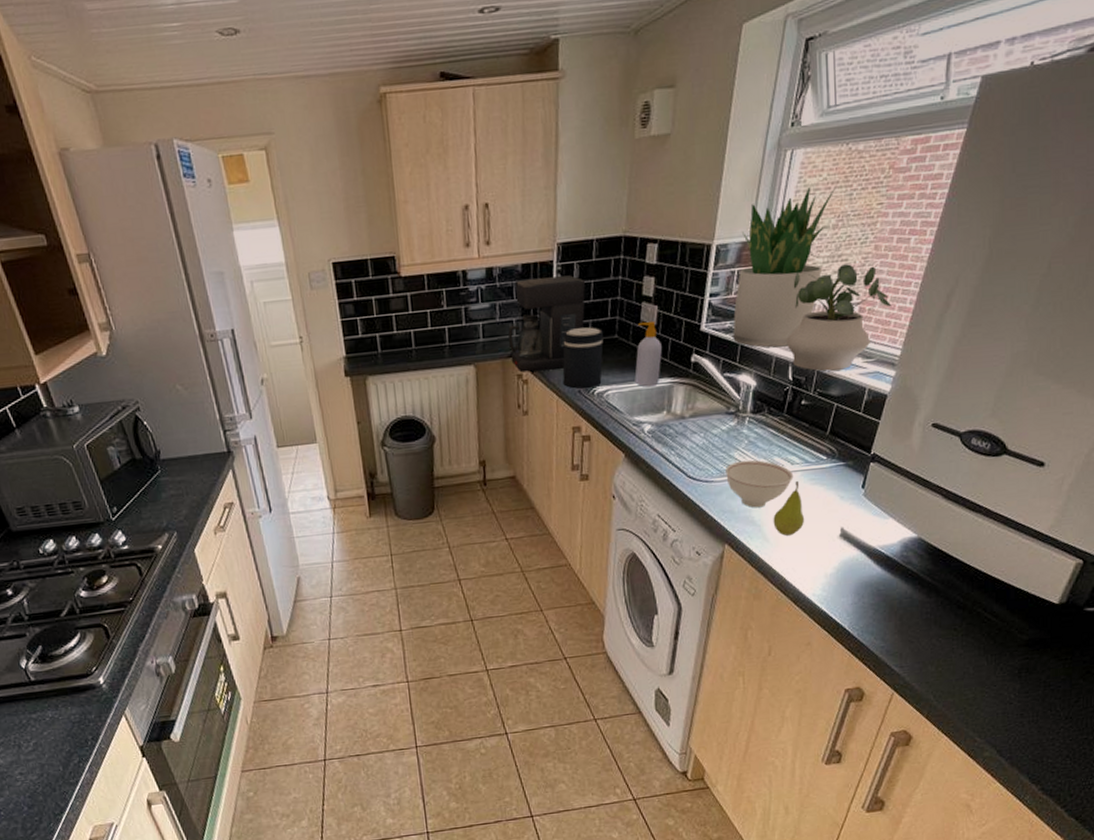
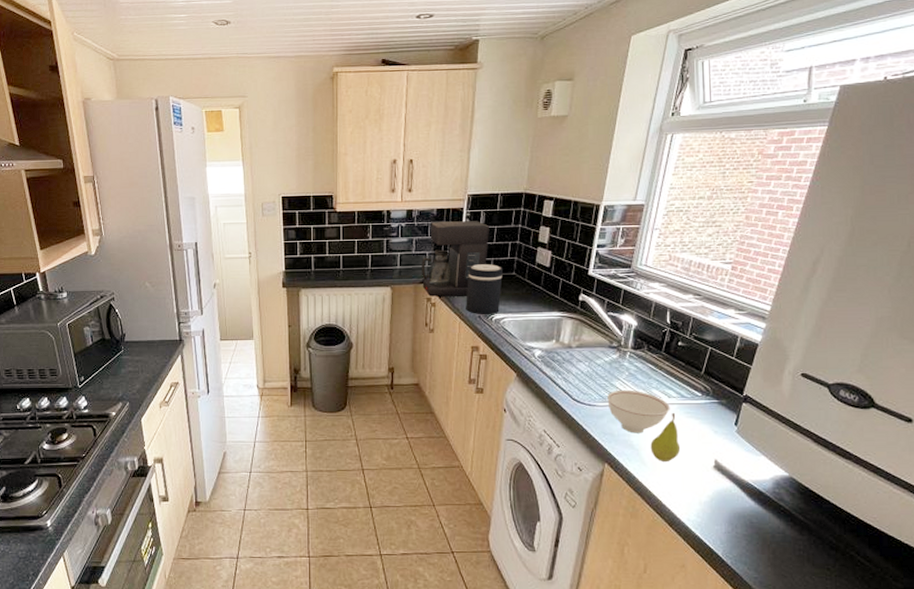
soap bottle: present [634,320,662,387] -> none [528,263,553,318]
planter: present [733,187,836,348] -> none [617,165,711,294]
potted plant: present [785,264,892,372] -> none [664,229,762,319]

